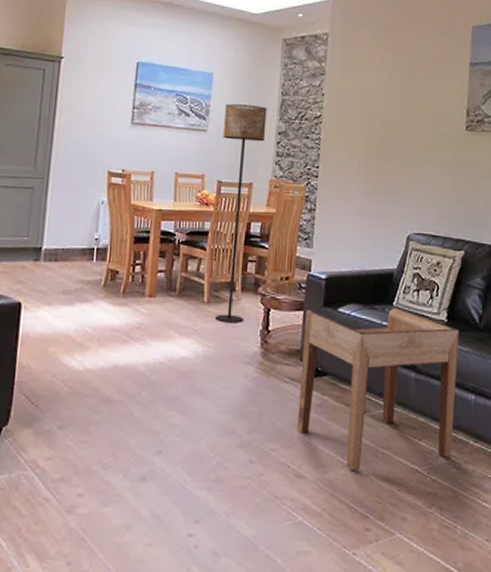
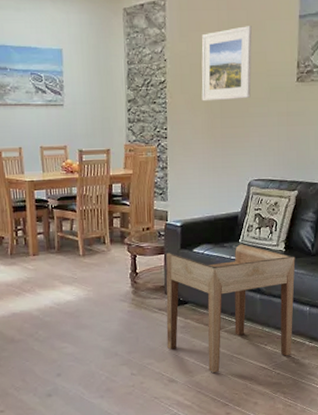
floor lamp: present [215,103,267,323] -> none [77,77,117,270]
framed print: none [360,68,418,143] -> present [201,26,252,102]

